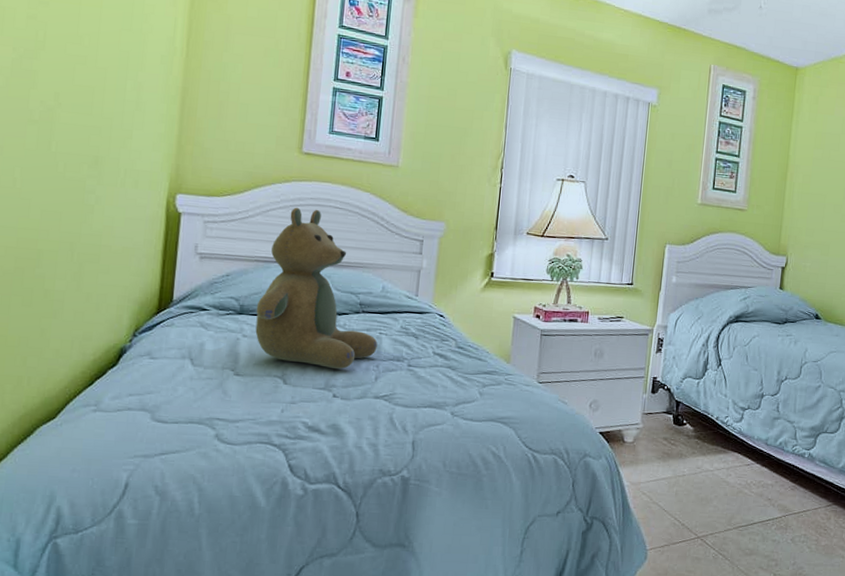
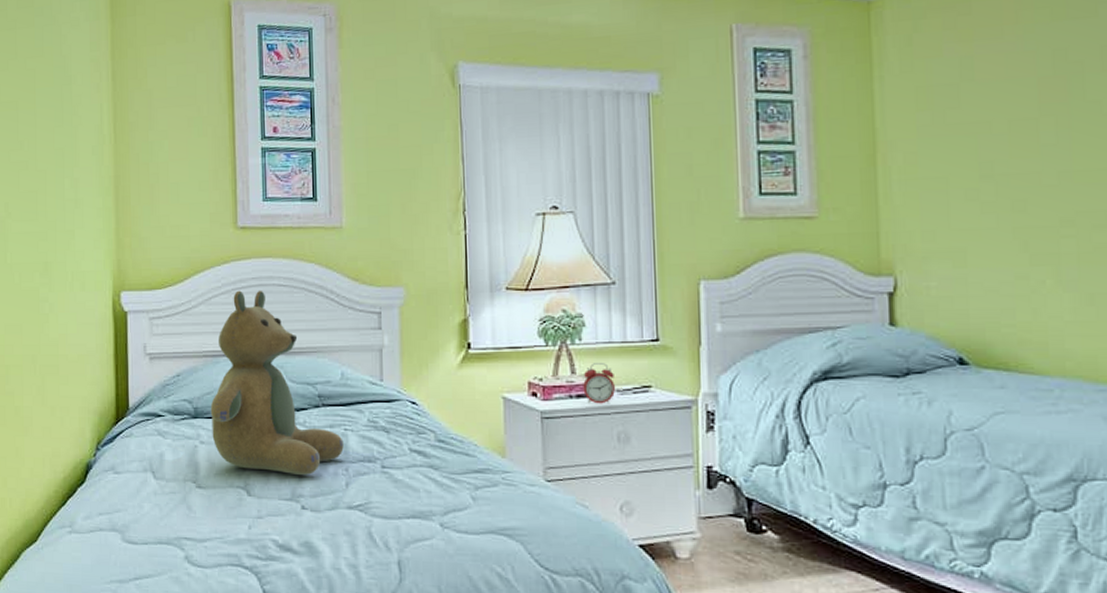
alarm clock: none [574,297,598,328] -> present [583,363,615,404]

